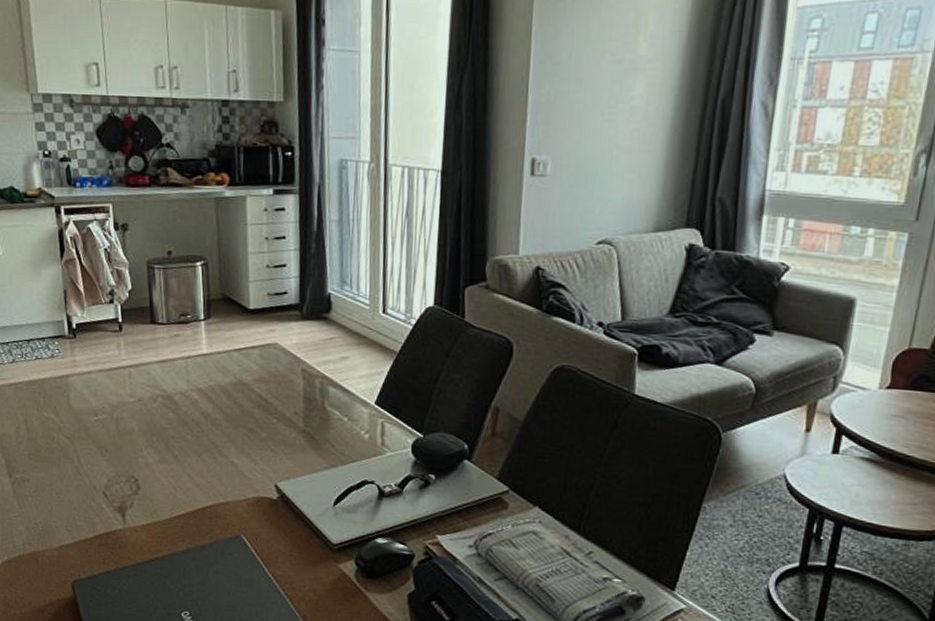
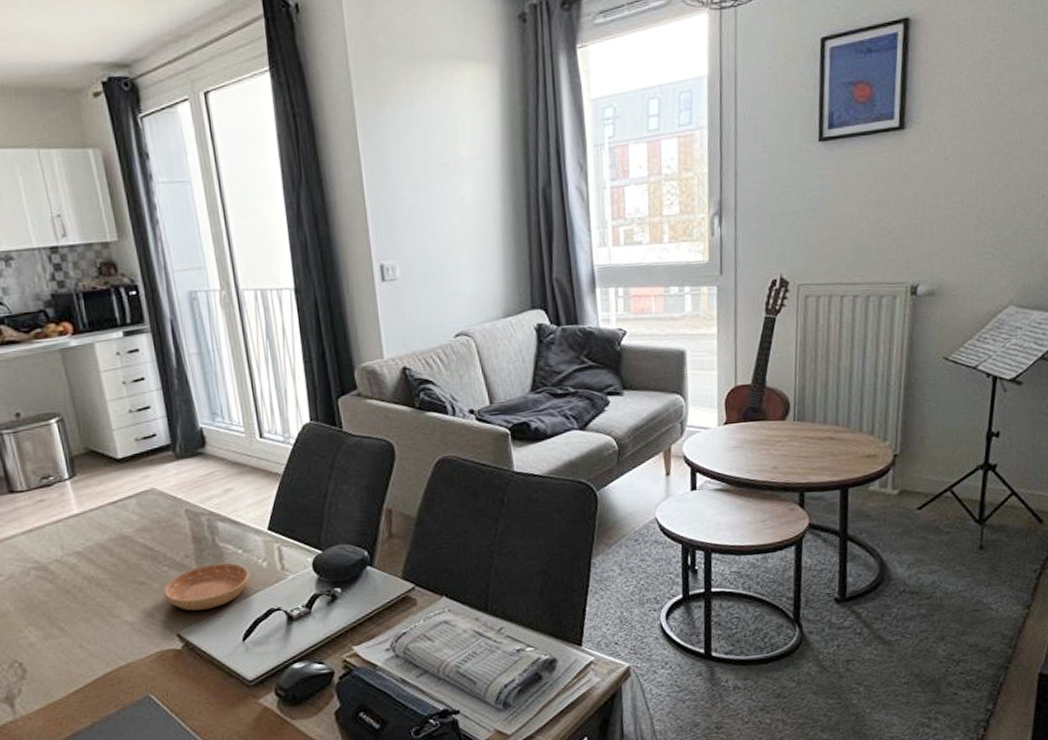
saucer: none [269,425,351,468] -> present [163,563,250,611]

